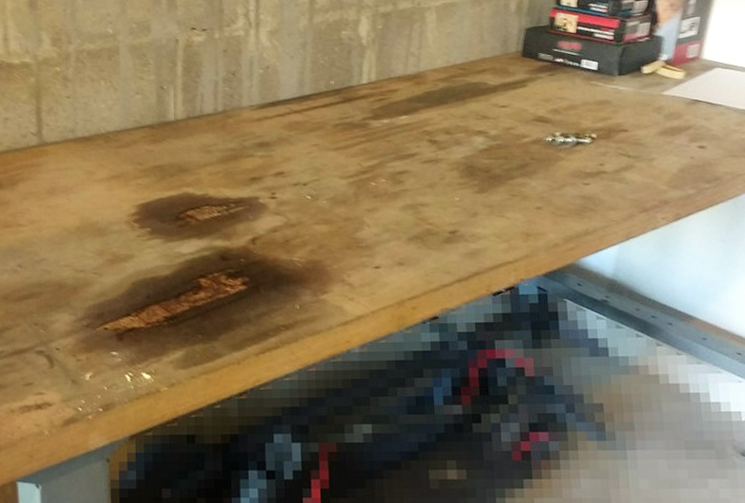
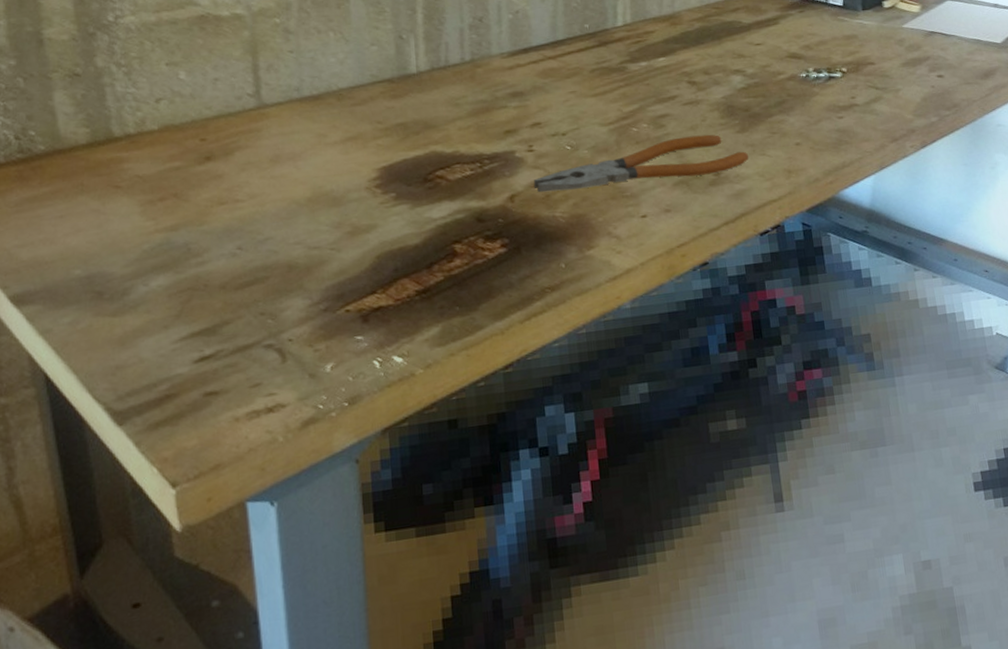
pliers: none [274,193,487,238] -> present [533,134,749,193]

